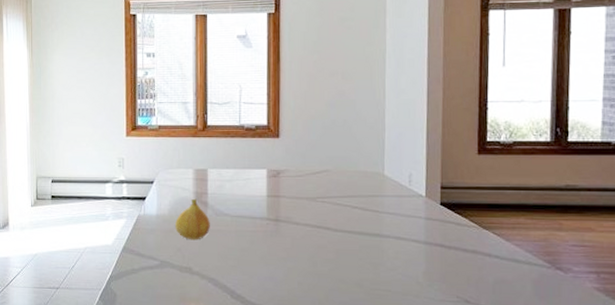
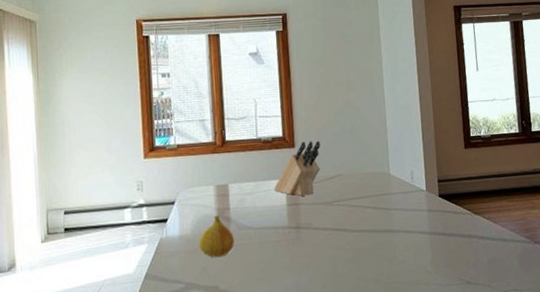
knife block: none [254,132,308,188] -> present [274,141,321,196]

